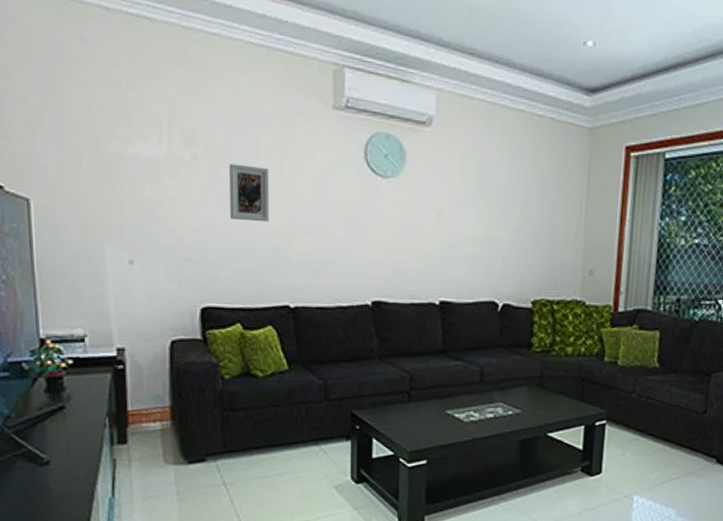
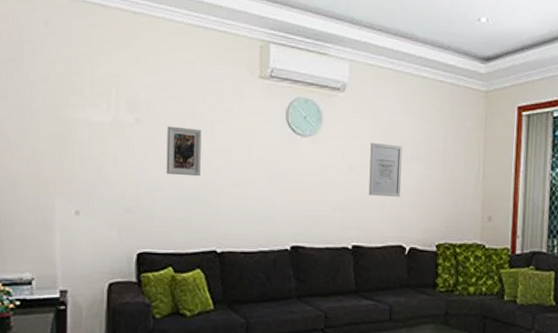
wall art: none [458,185,496,248] -> present [368,142,402,197]

